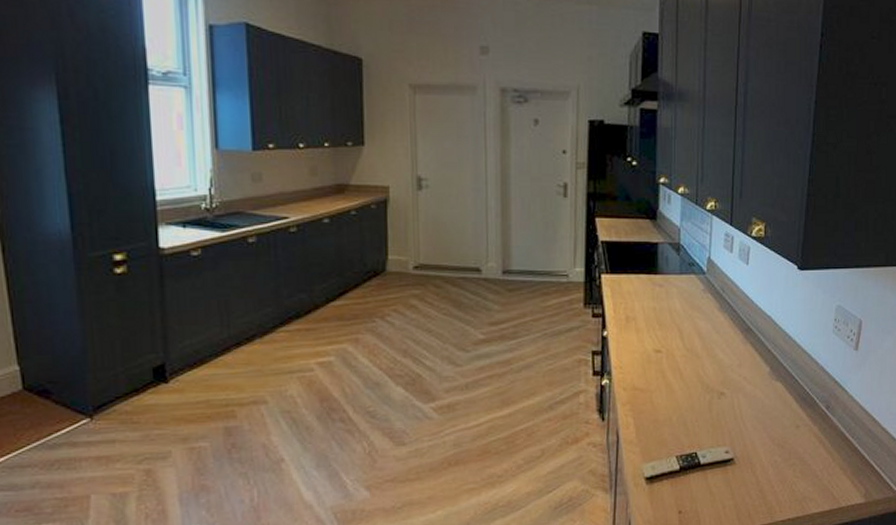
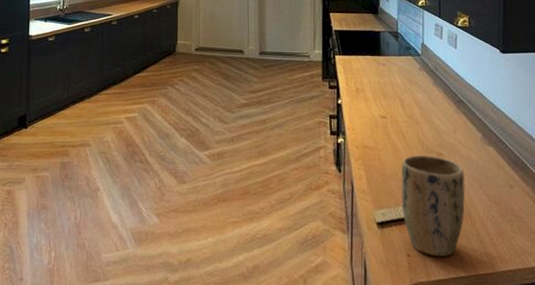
plant pot: none [676,395,747,511] -> present [401,155,465,256]

